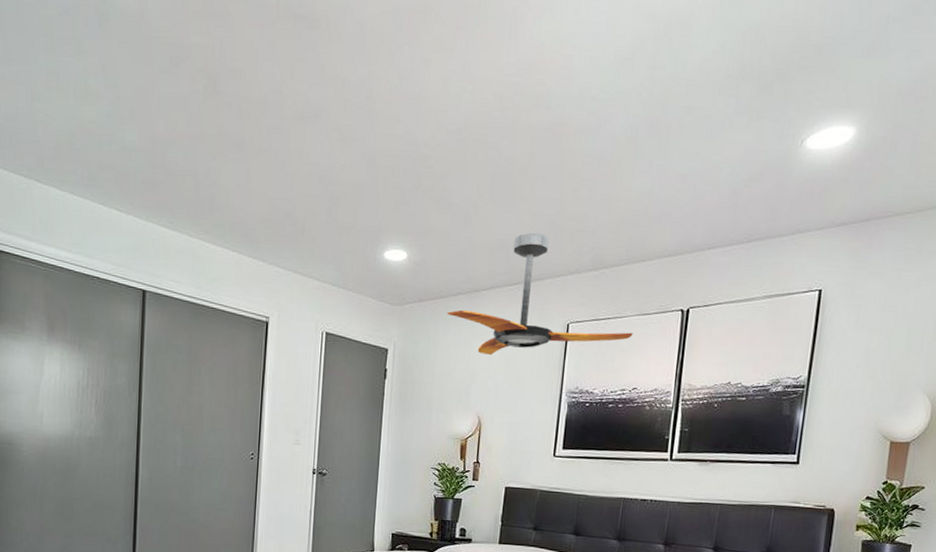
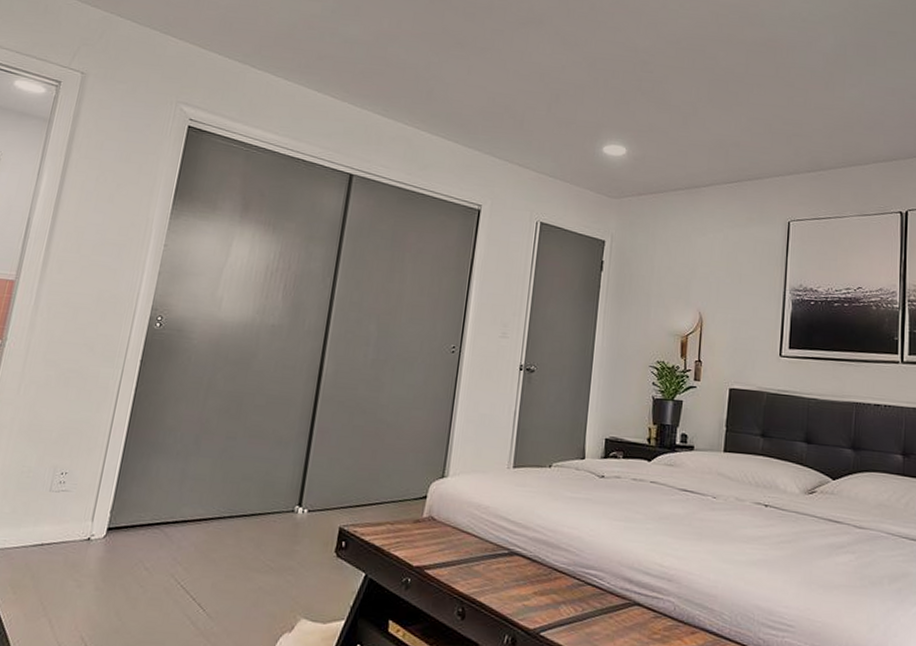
ceiling fan: present [447,232,633,355] -> none [666,134,854,250]

